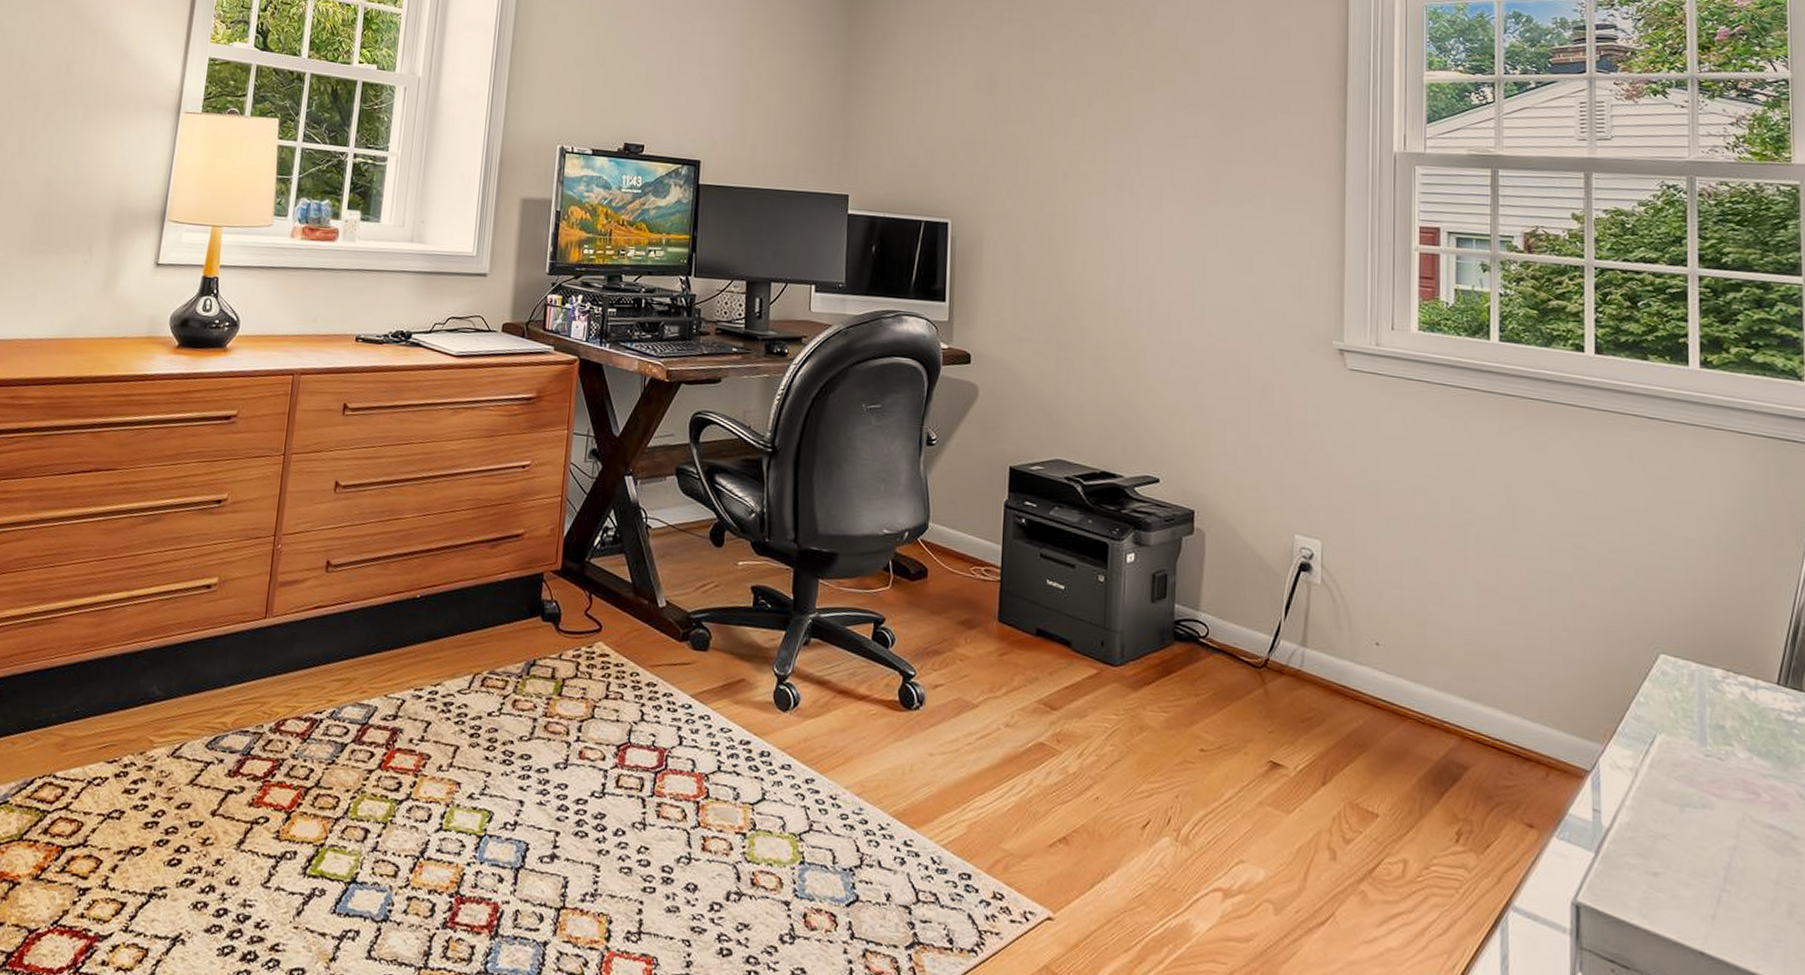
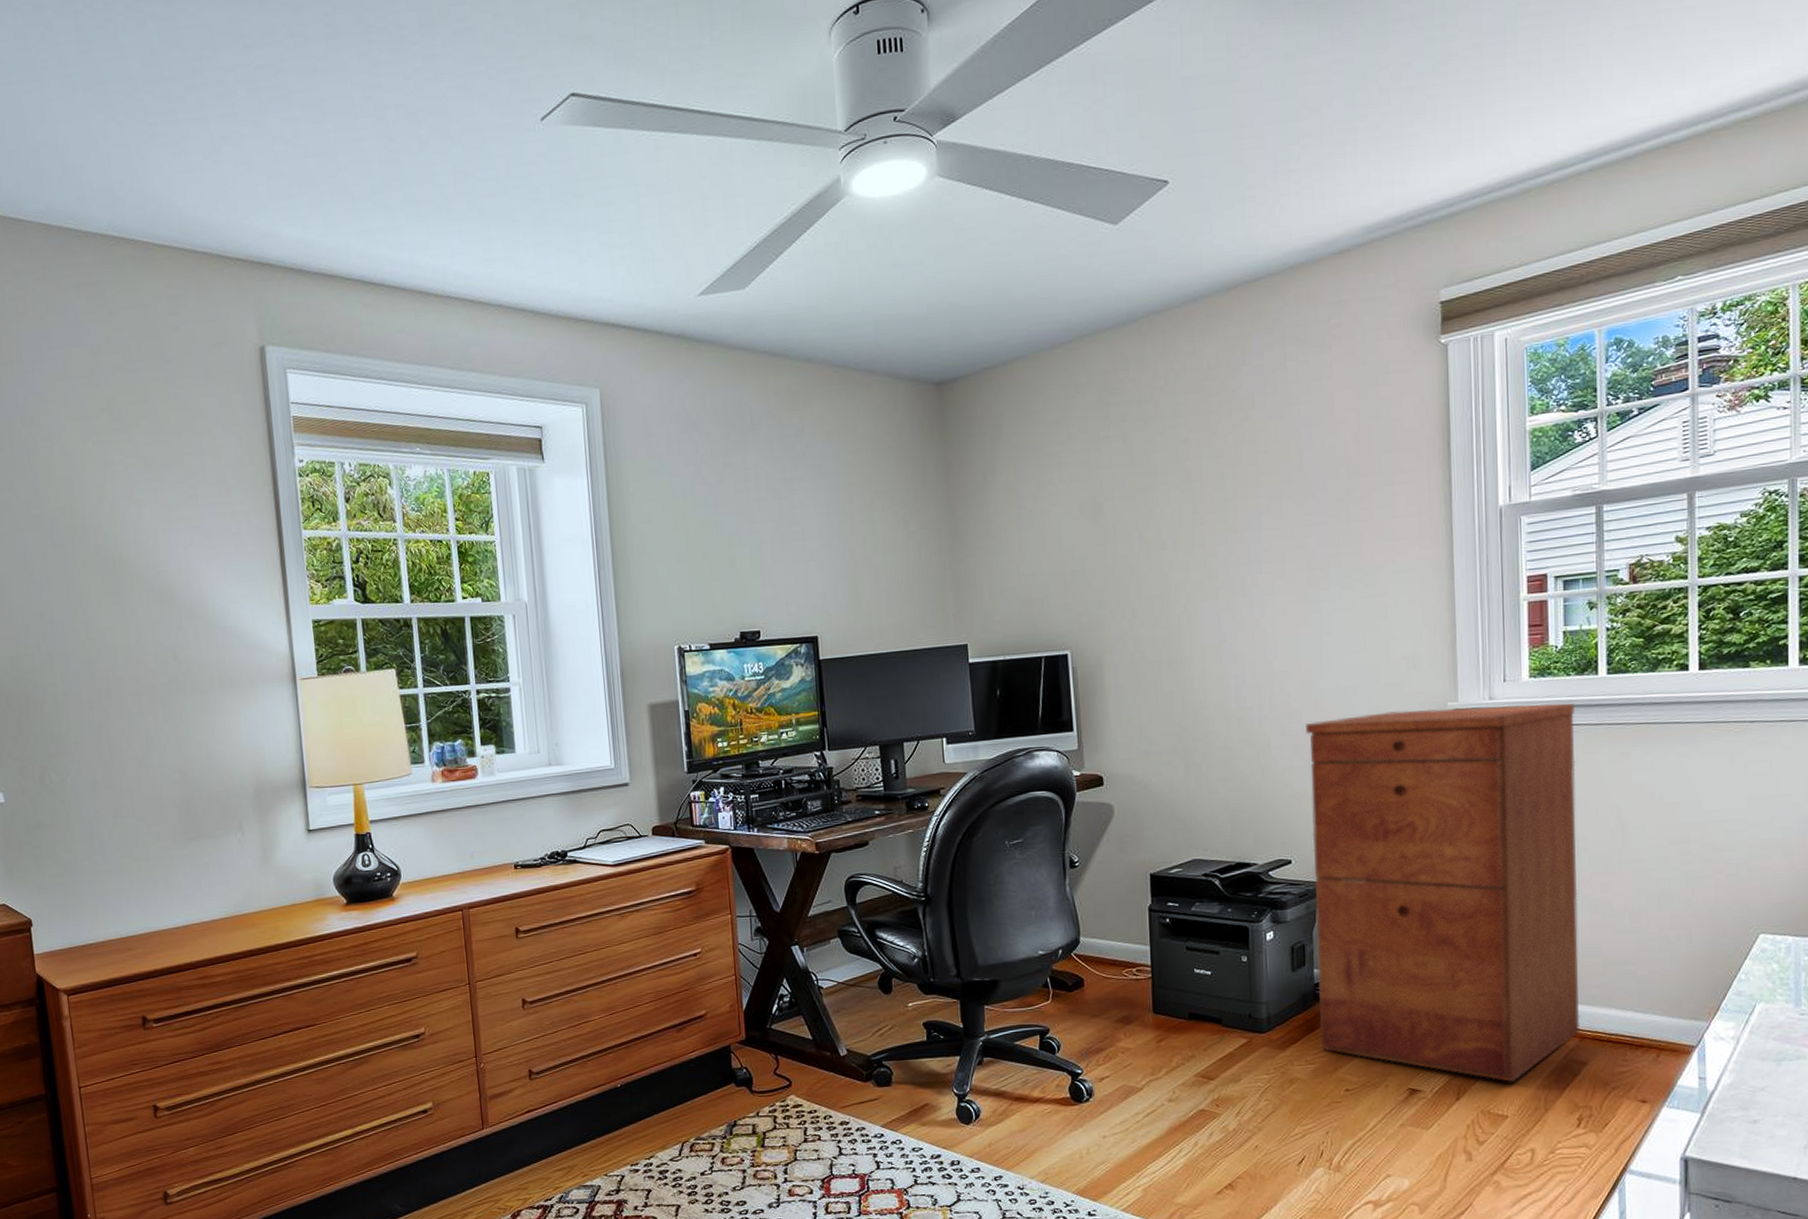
filing cabinet: none [1176,336,1464,775] -> present [1306,703,1581,1082]

